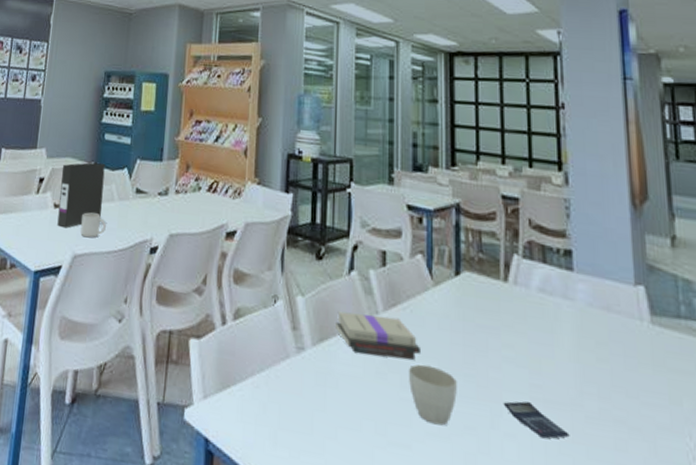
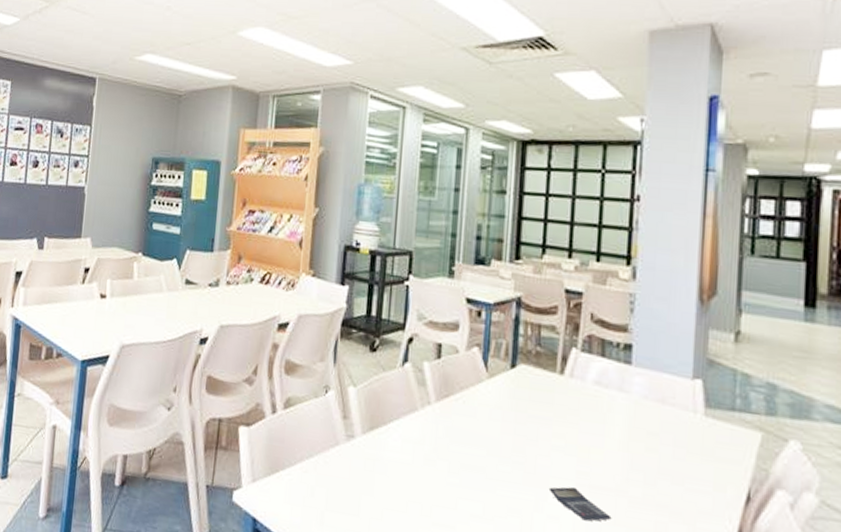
binder: present [57,162,105,228] -> none [104,252,154,319]
mug: present [80,212,106,238] -> none [128,303,155,329]
books: present [336,311,420,360] -> none [386,401,470,448]
cup: present [408,363,457,426] -> none [456,451,505,509]

